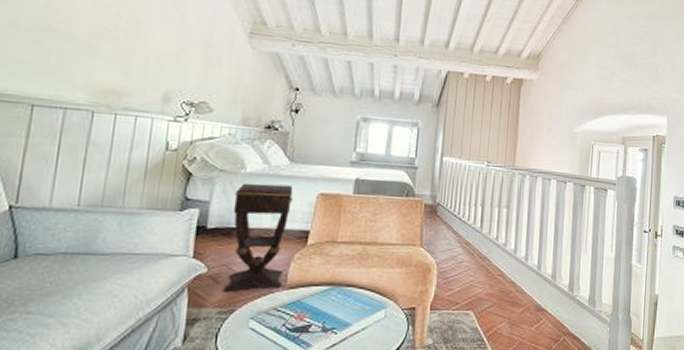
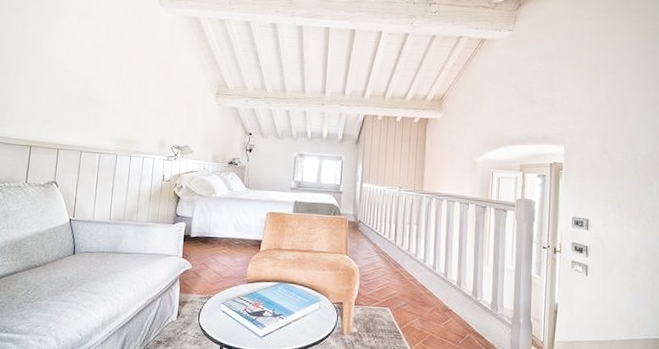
side table: present [223,183,294,293] -> none [202,204,250,284]

